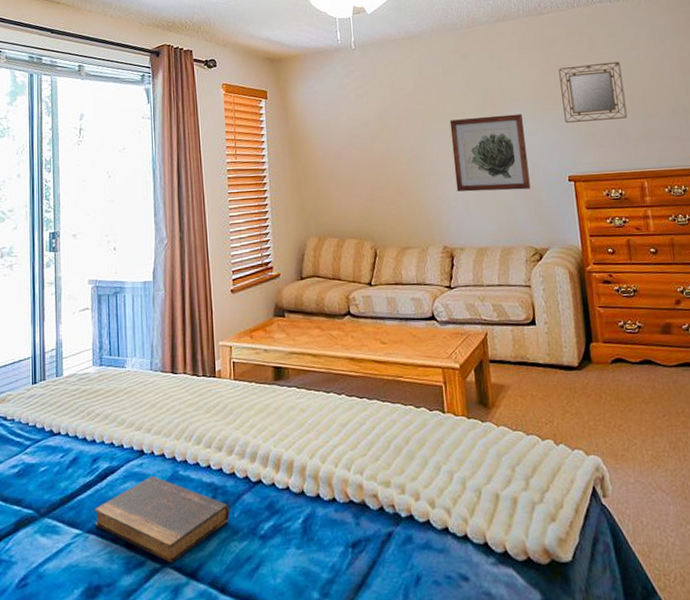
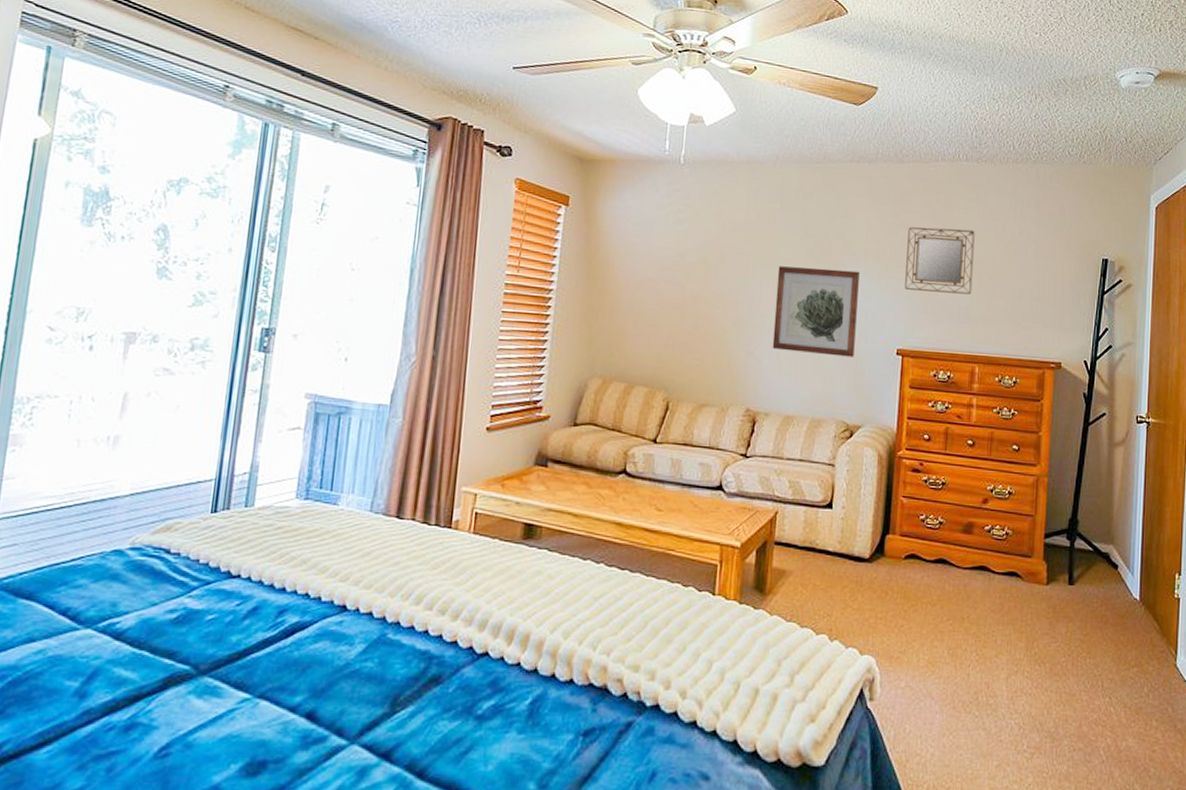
book: present [95,475,231,563] -> none [270,636,445,740]

